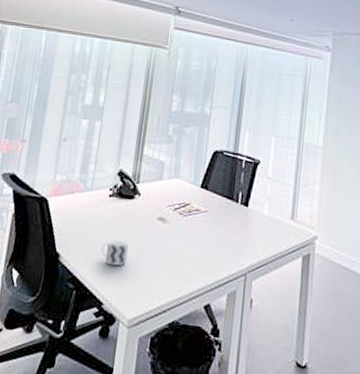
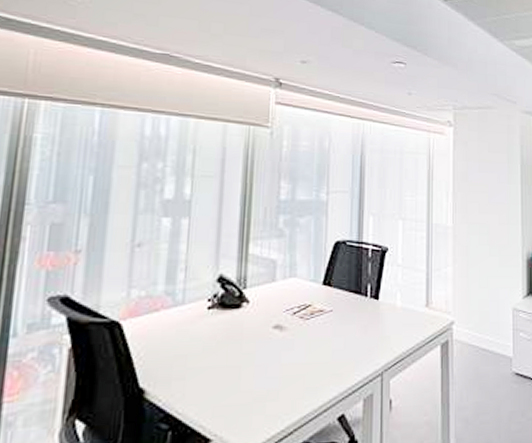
cup: present [100,239,128,266] -> none [202,359,239,392]

